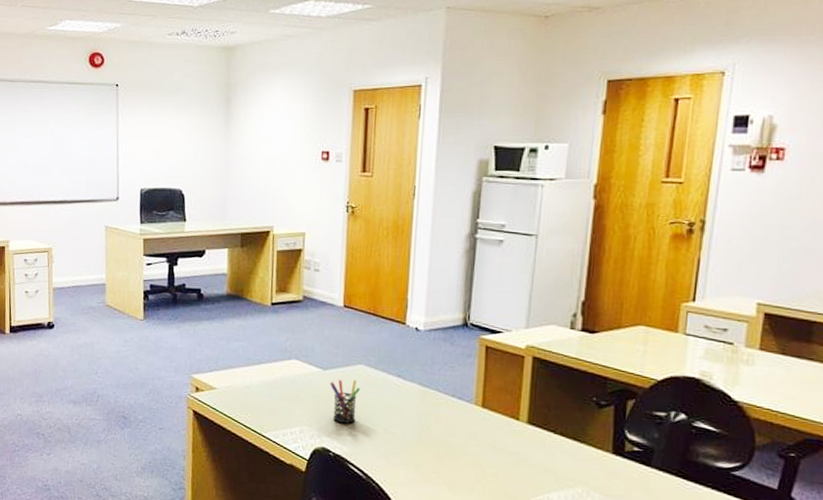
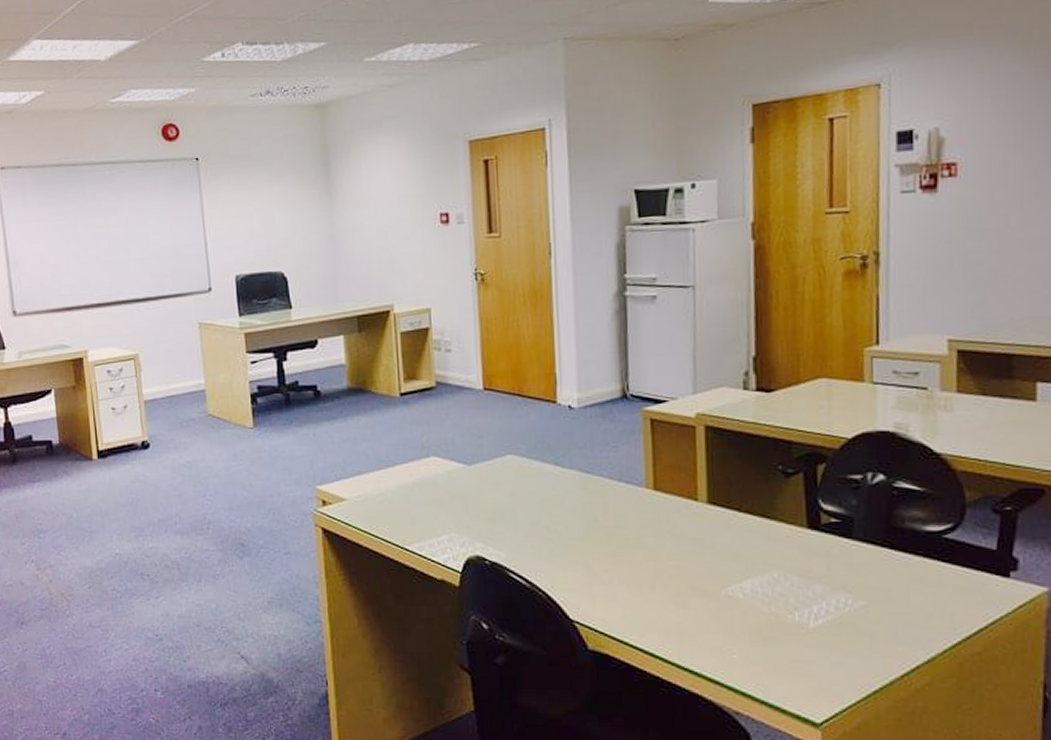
pen holder: present [329,379,360,424] -> none [476,473,512,526]

